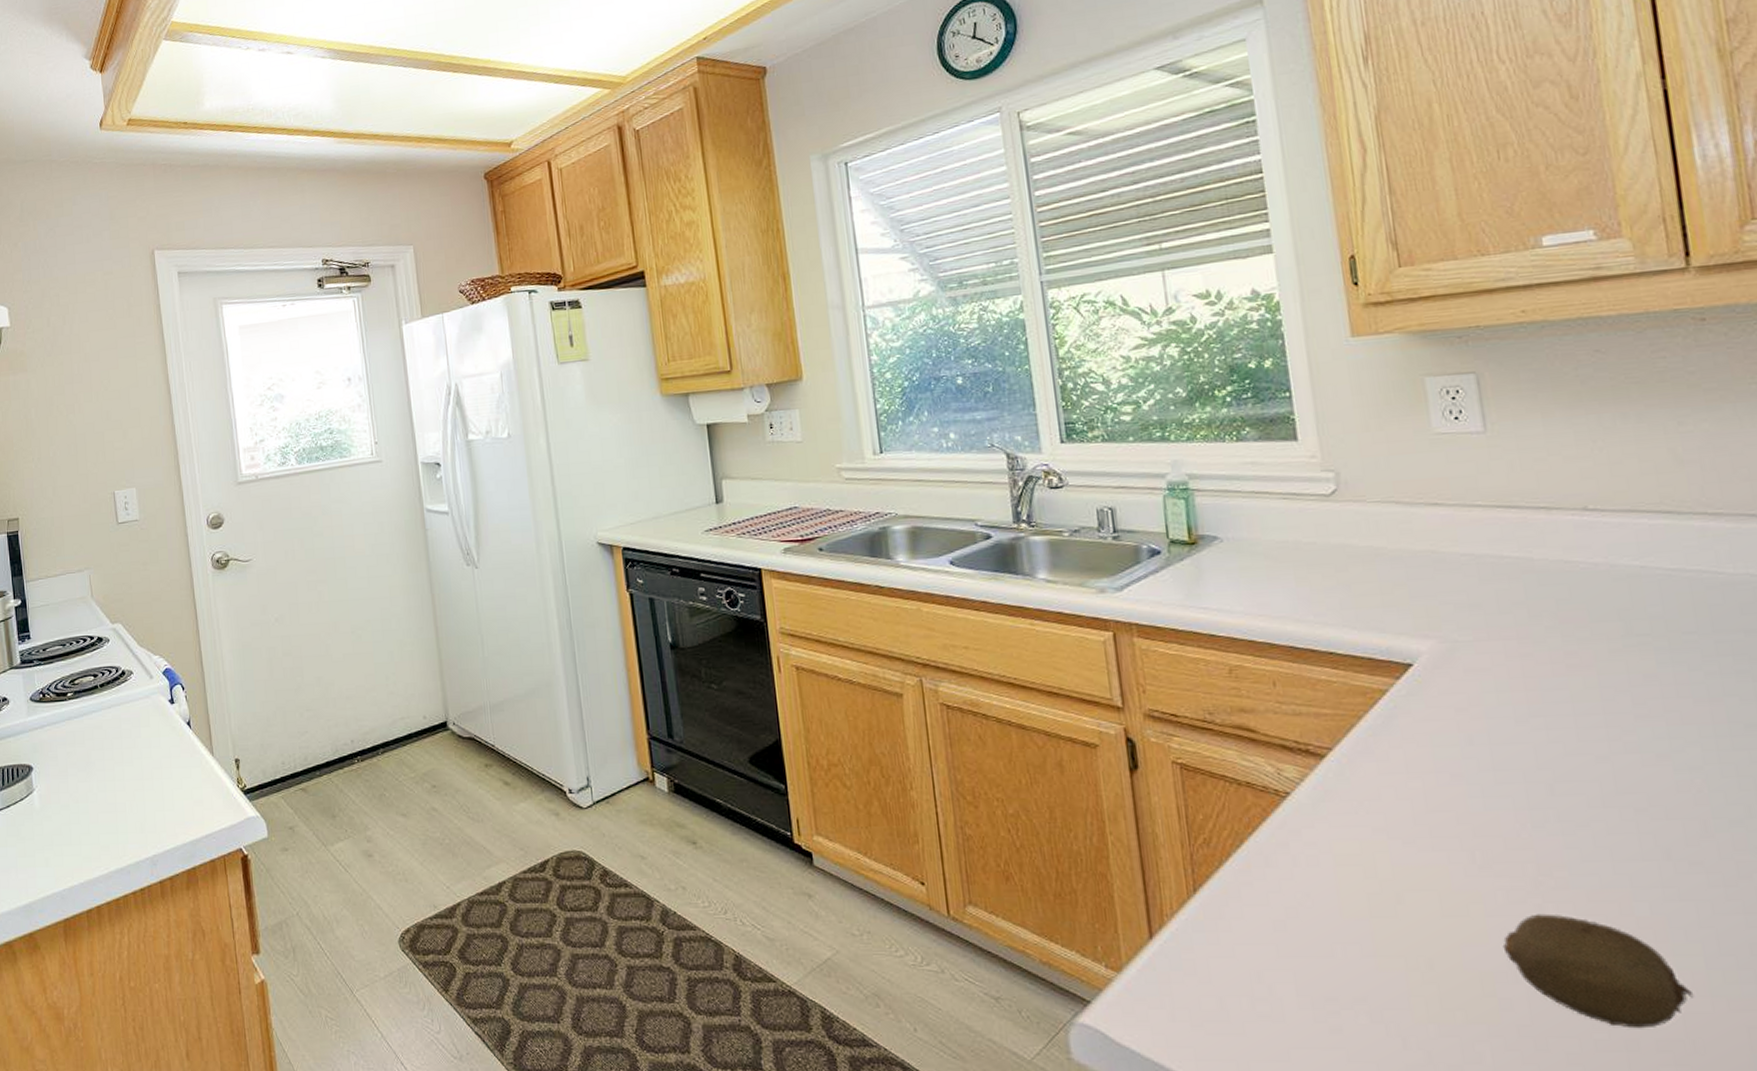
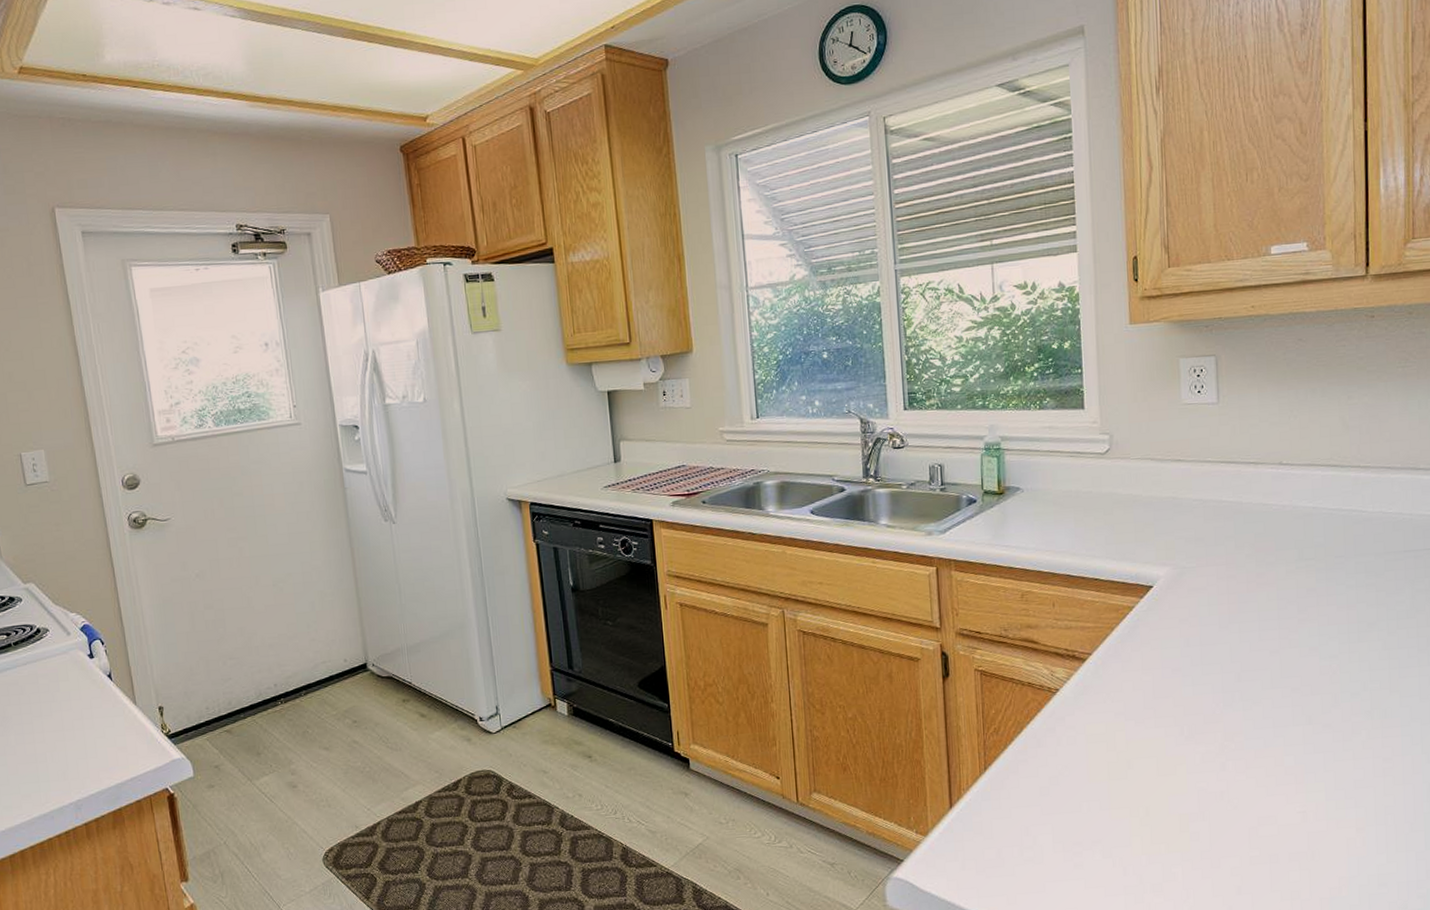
fruit: present [1502,913,1694,1029] -> none [1196,769,1316,847]

